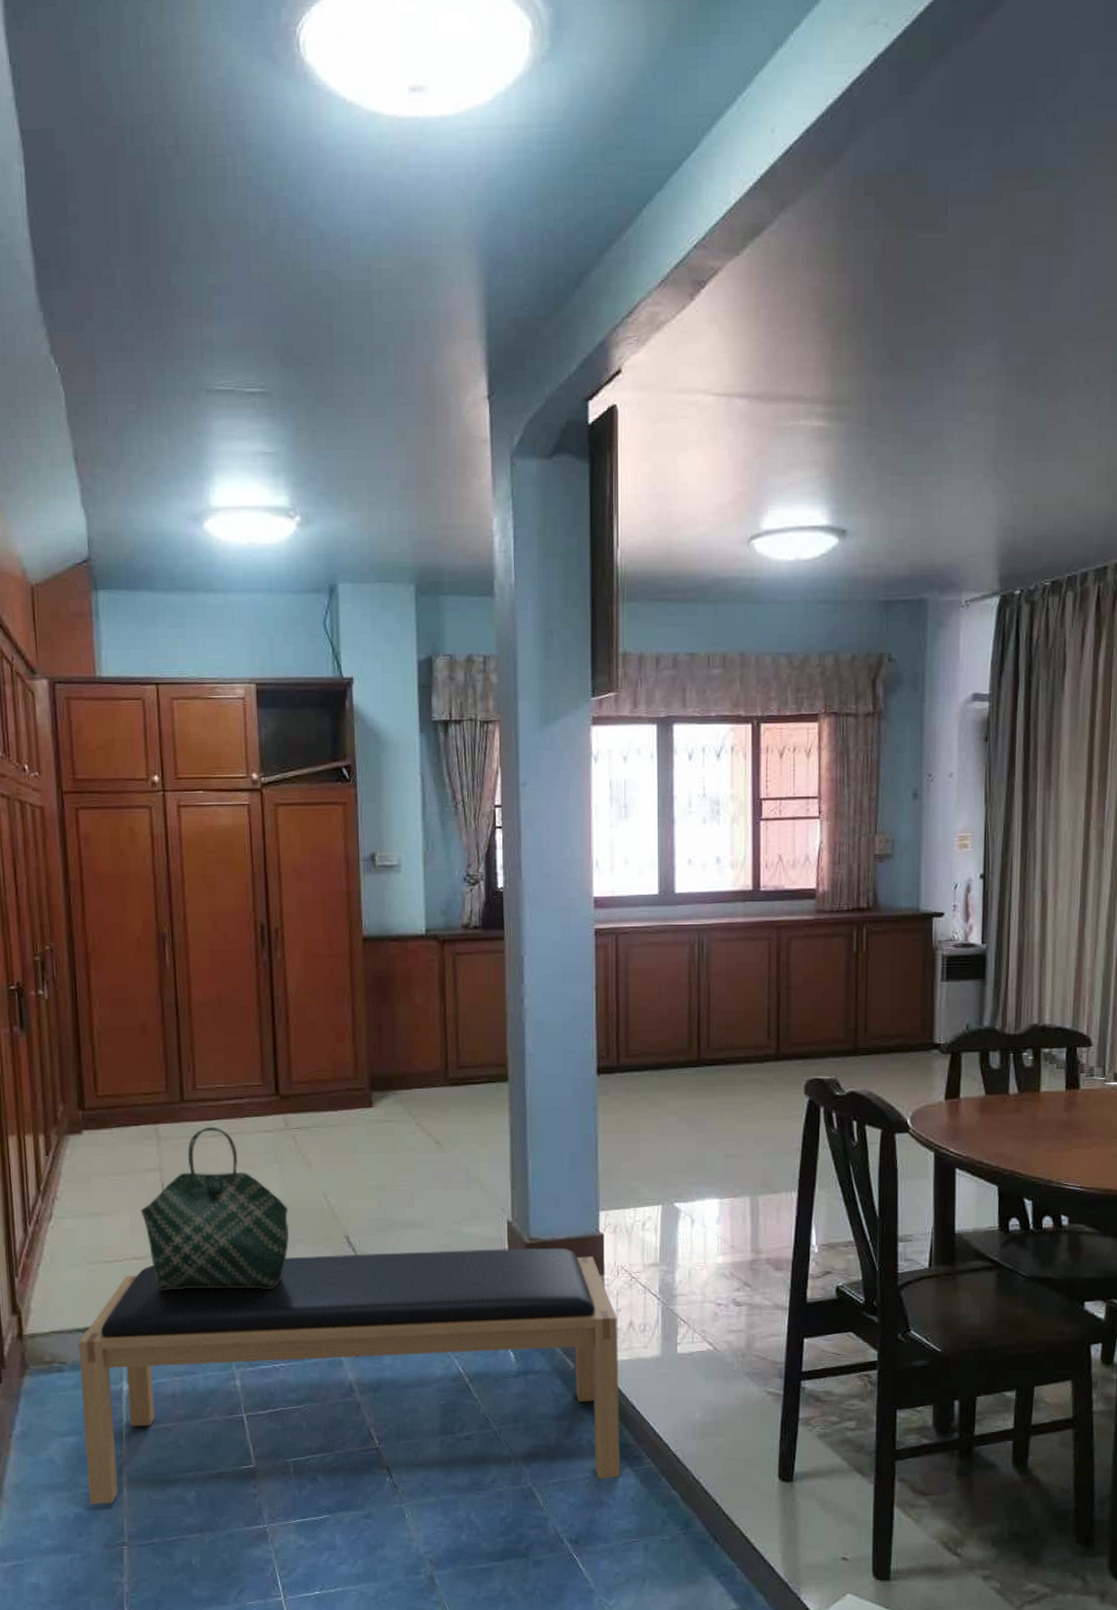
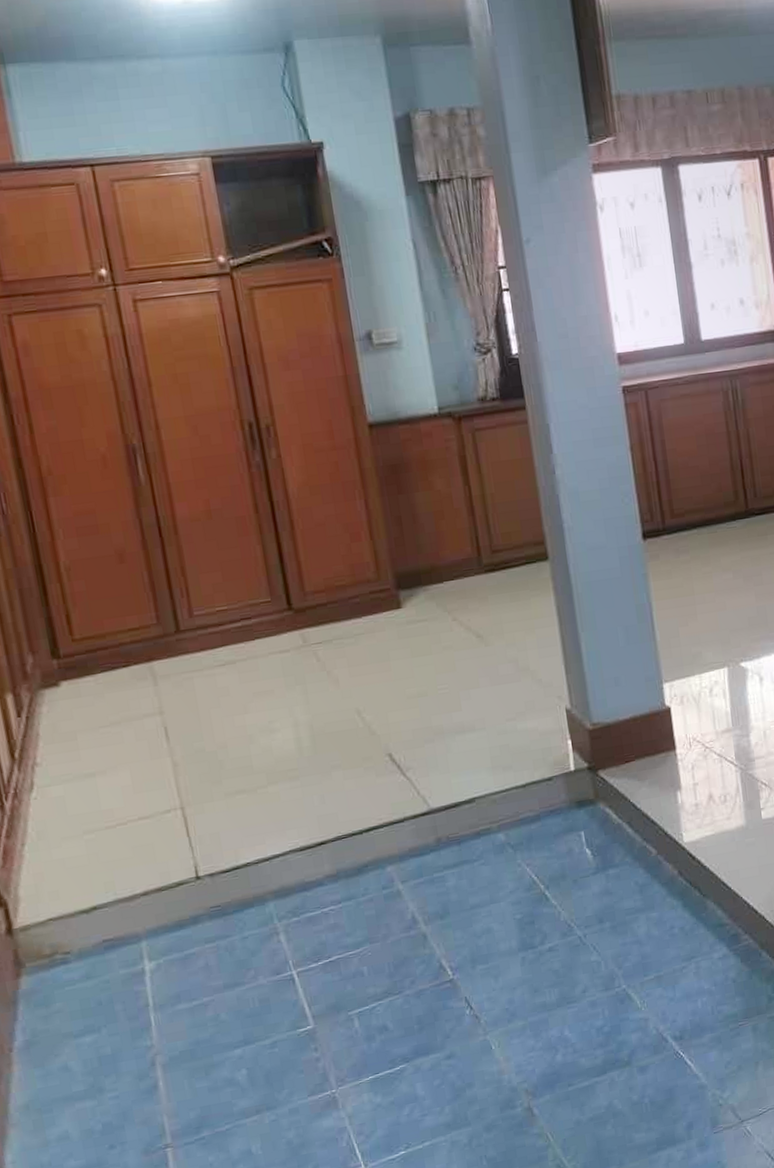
bench: present [78,1248,621,1504] -> none [83,728,719,1109]
tote bag: present [141,1126,290,1290] -> none [142,655,324,850]

